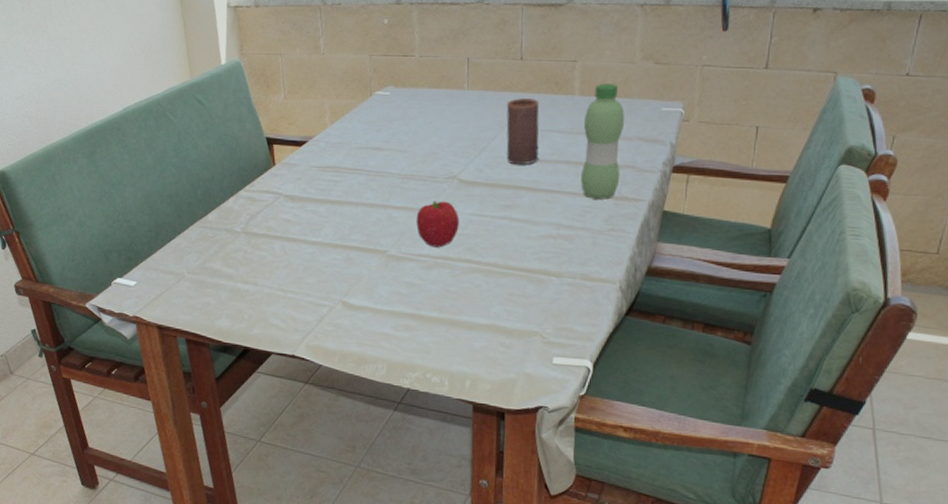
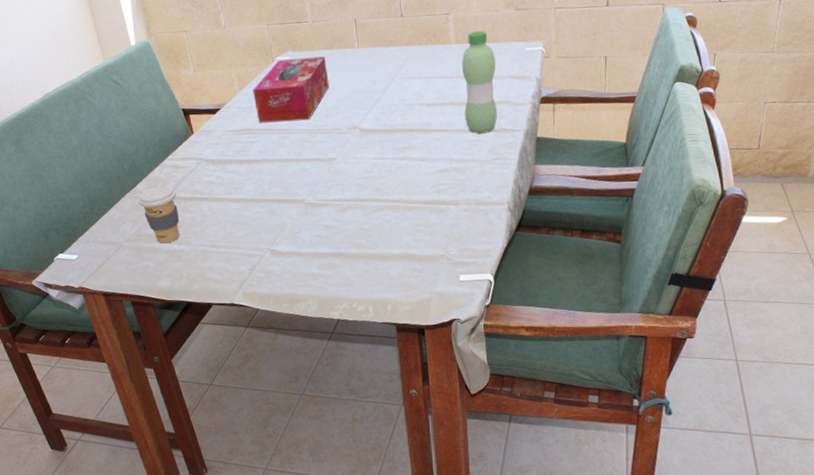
coffee cup: none [206,218,248,281] -> present [137,186,180,244]
tissue box: none [345,94,431,164] -> present [253,56,329,123]
fruit: present [416,200,460,248] -> none [326,149,365,192]
candle: present [506,98,540,165] -> none [393,50,428,111]

